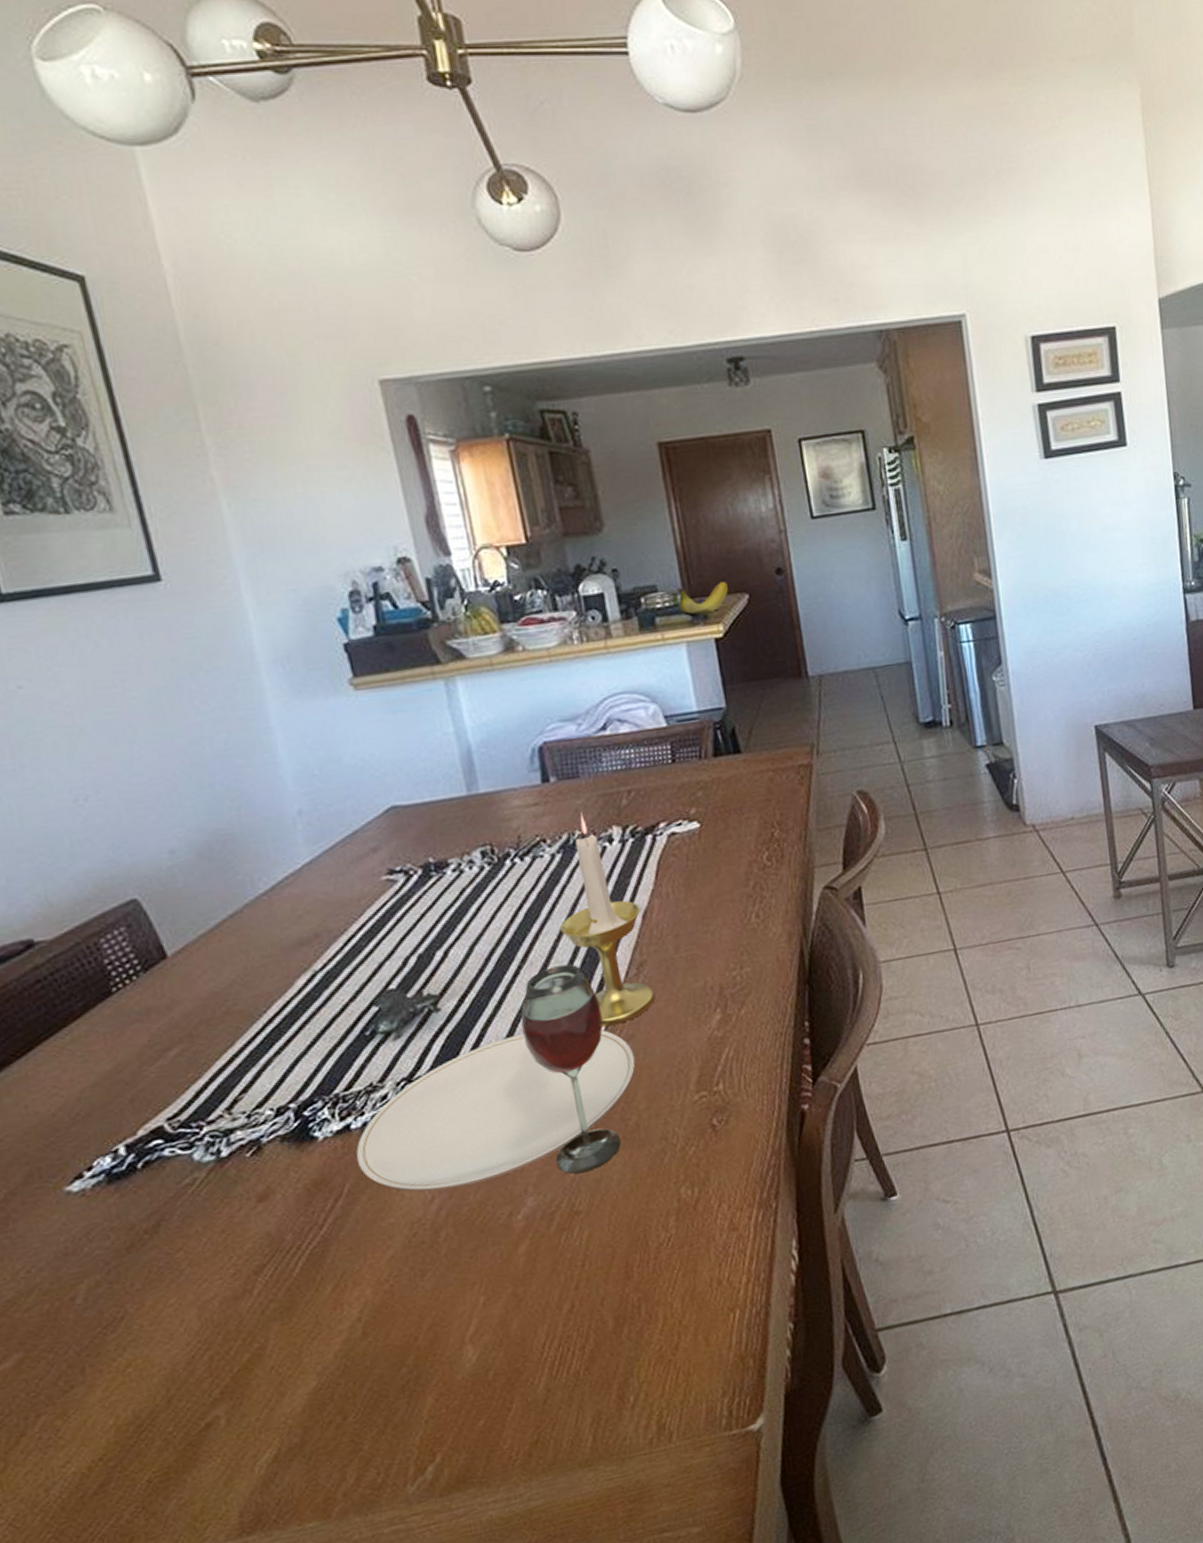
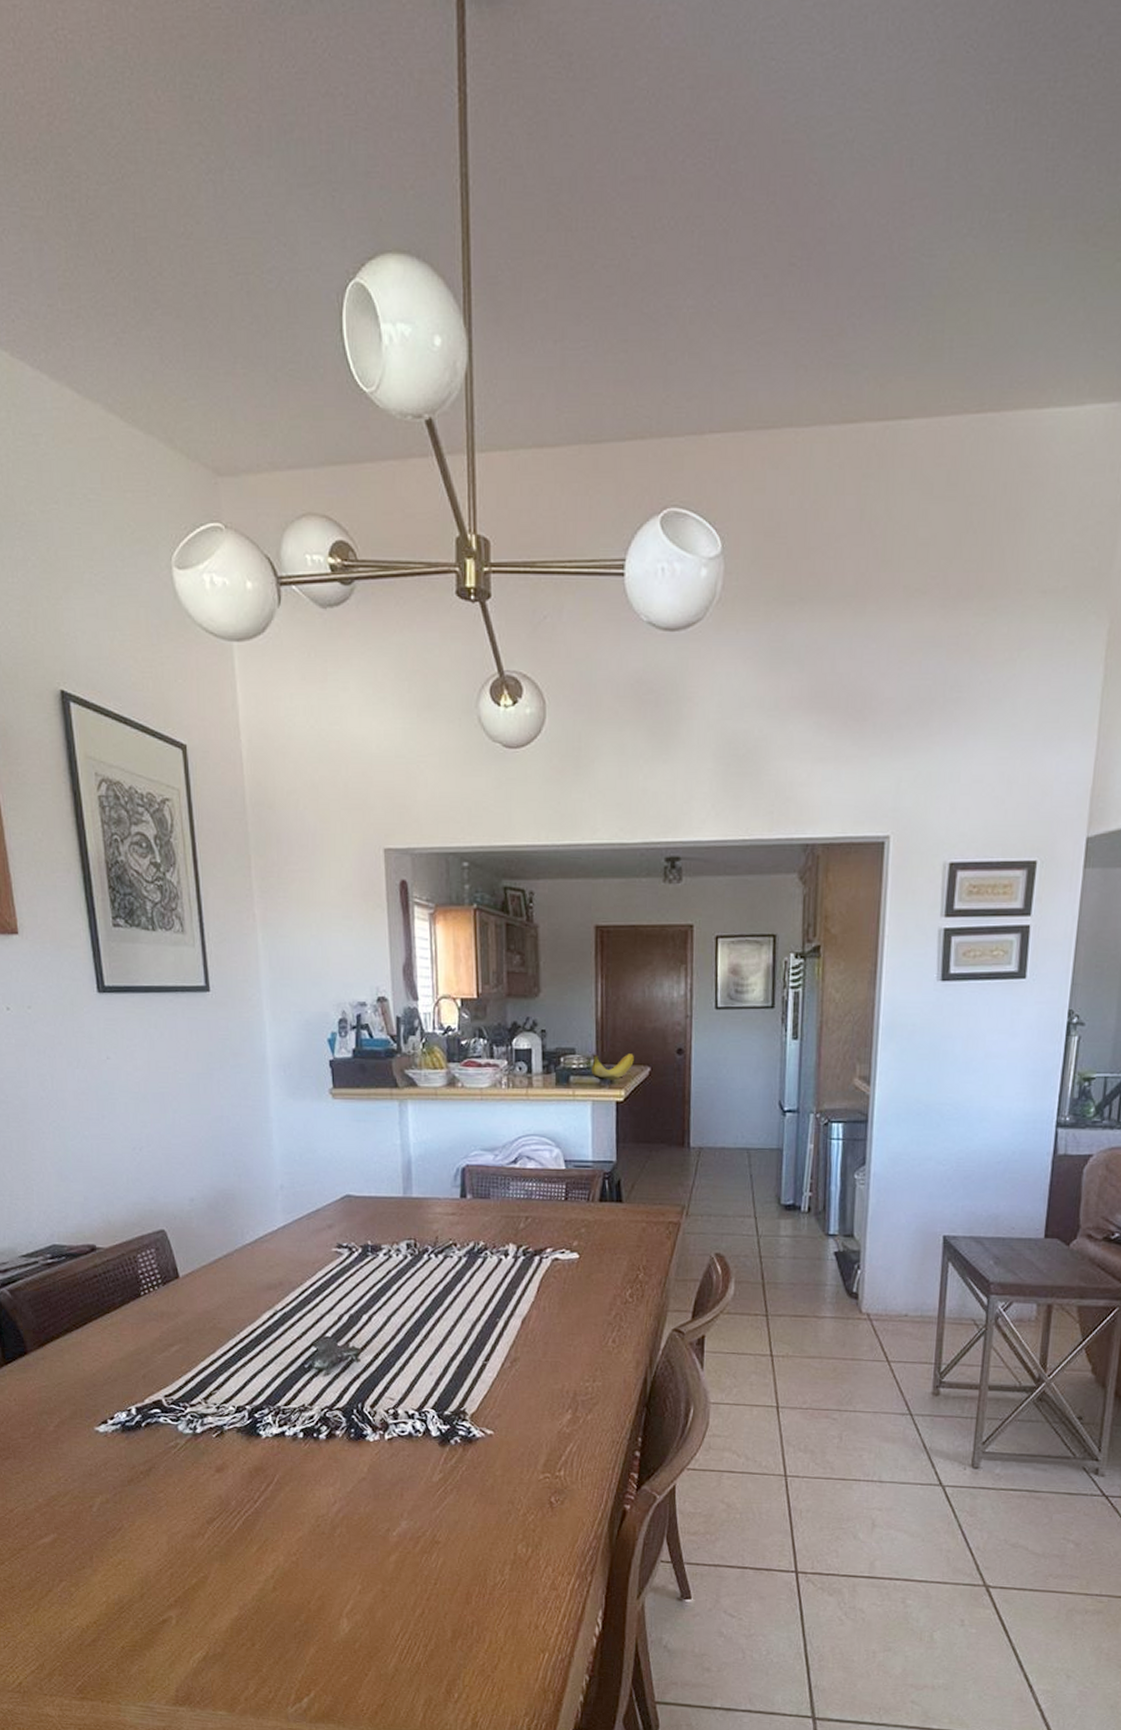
plate: present [356,1030,636,1192] -> none [287,1393,499,1500]
wineglass: present [521,964,621,1174] -> none [417,1346,479,1513]
candlestick: present [560,812,656,1027] -> none [458,1227,522,1404]

